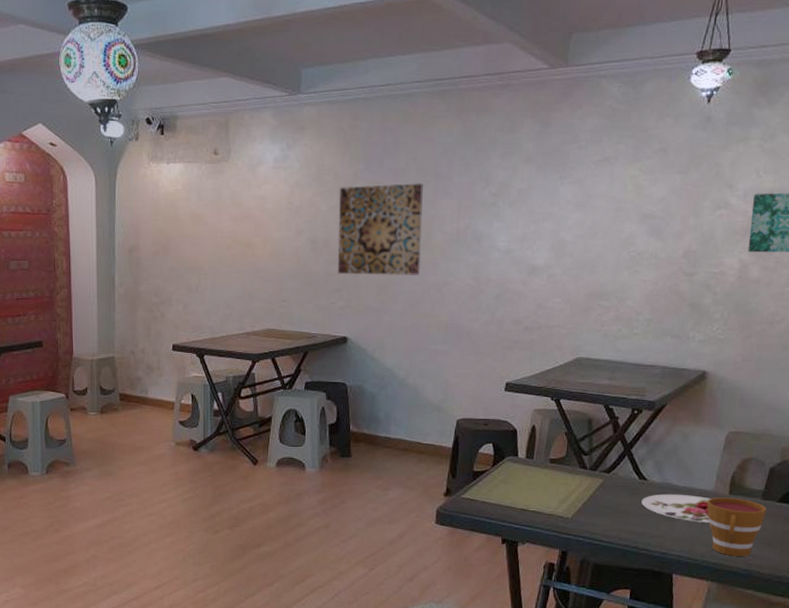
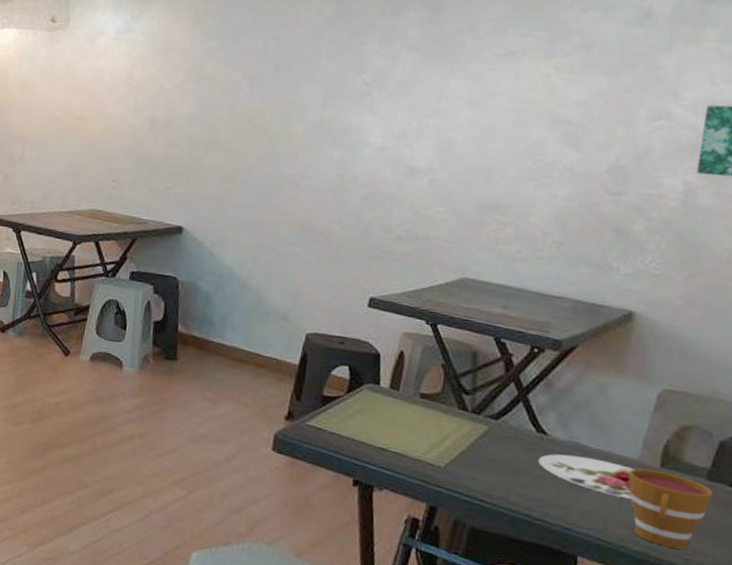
wall art: present [338,183,423,275] -> none [178,63,284,166]

